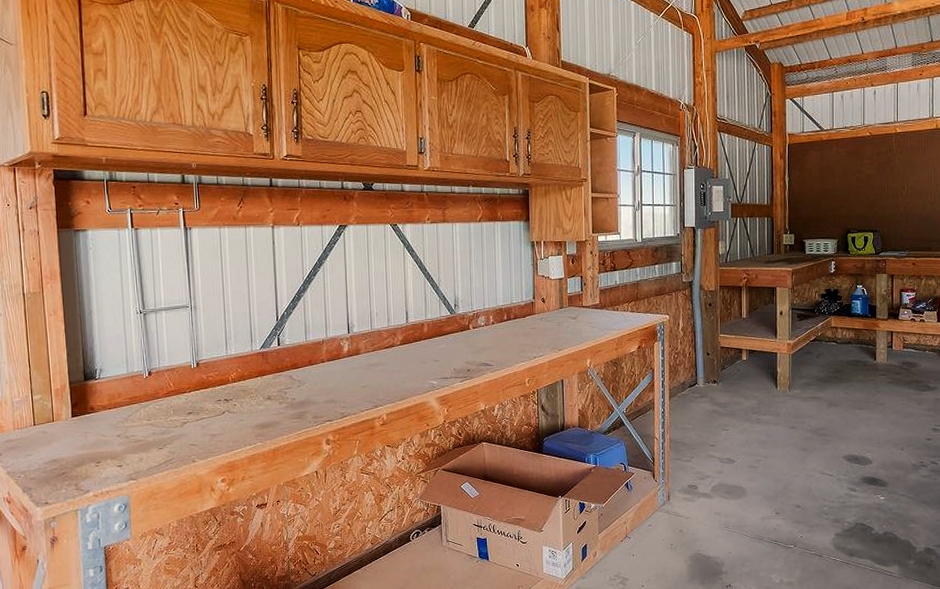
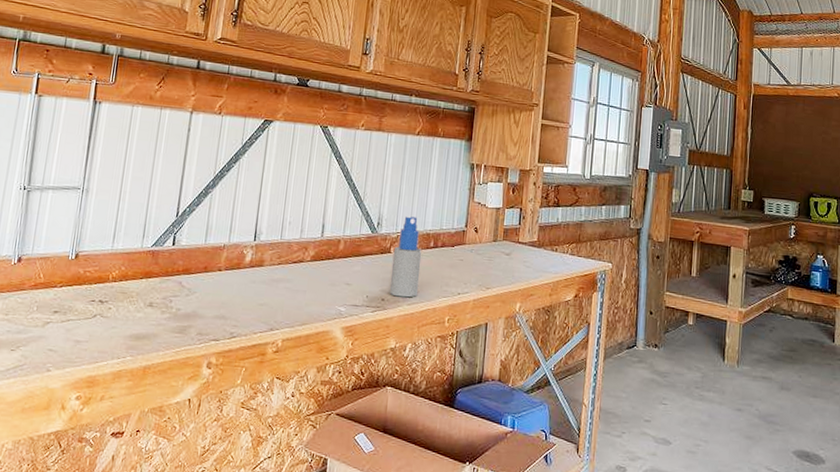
spray bottle: none [472,295,499,366] -> present [389,216,422,298]

